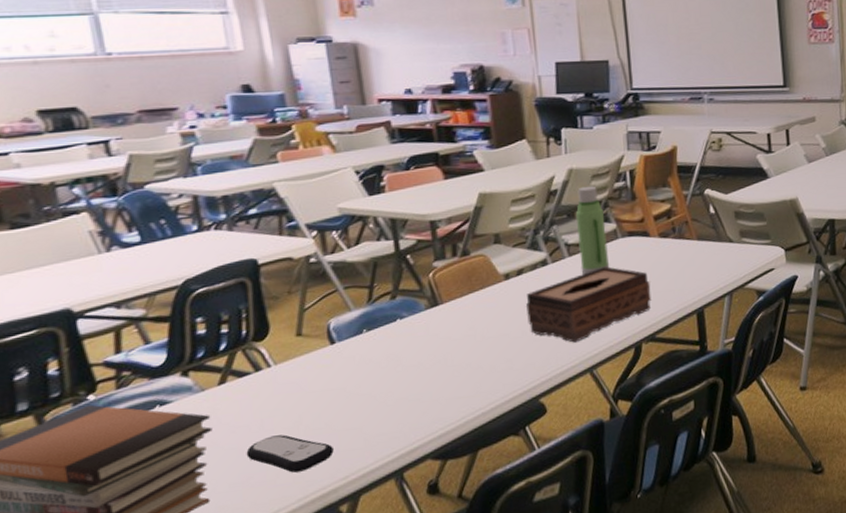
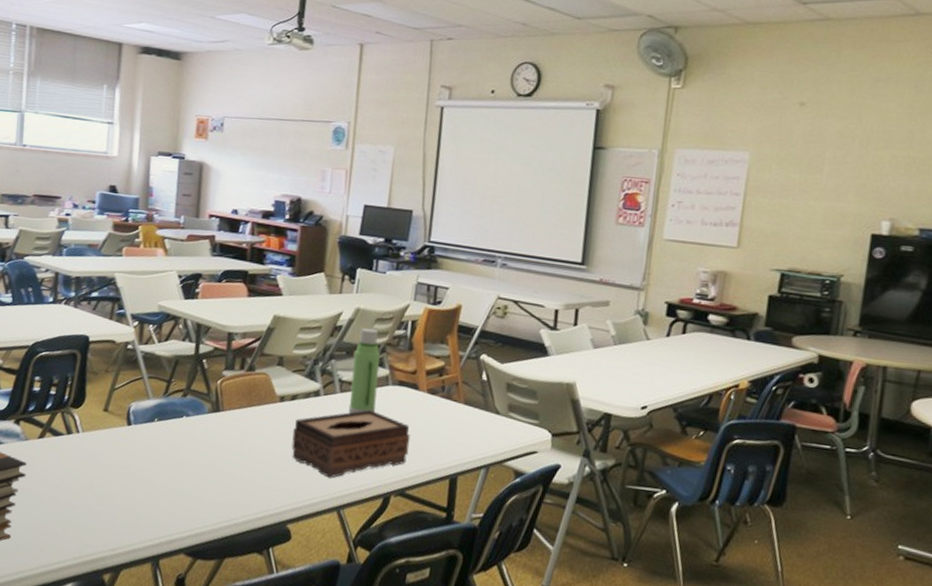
remote control: present [246,434,334,473] -> none [45,494,110,534]

